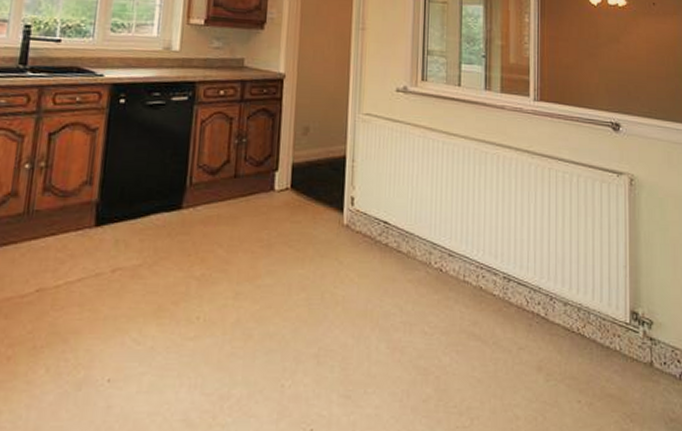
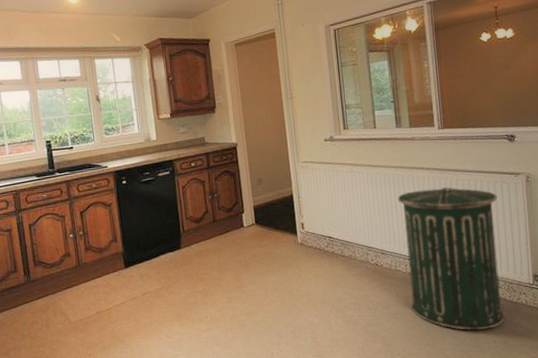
trash can: none [476,175,595,382] -> present [397,187,505,331]

